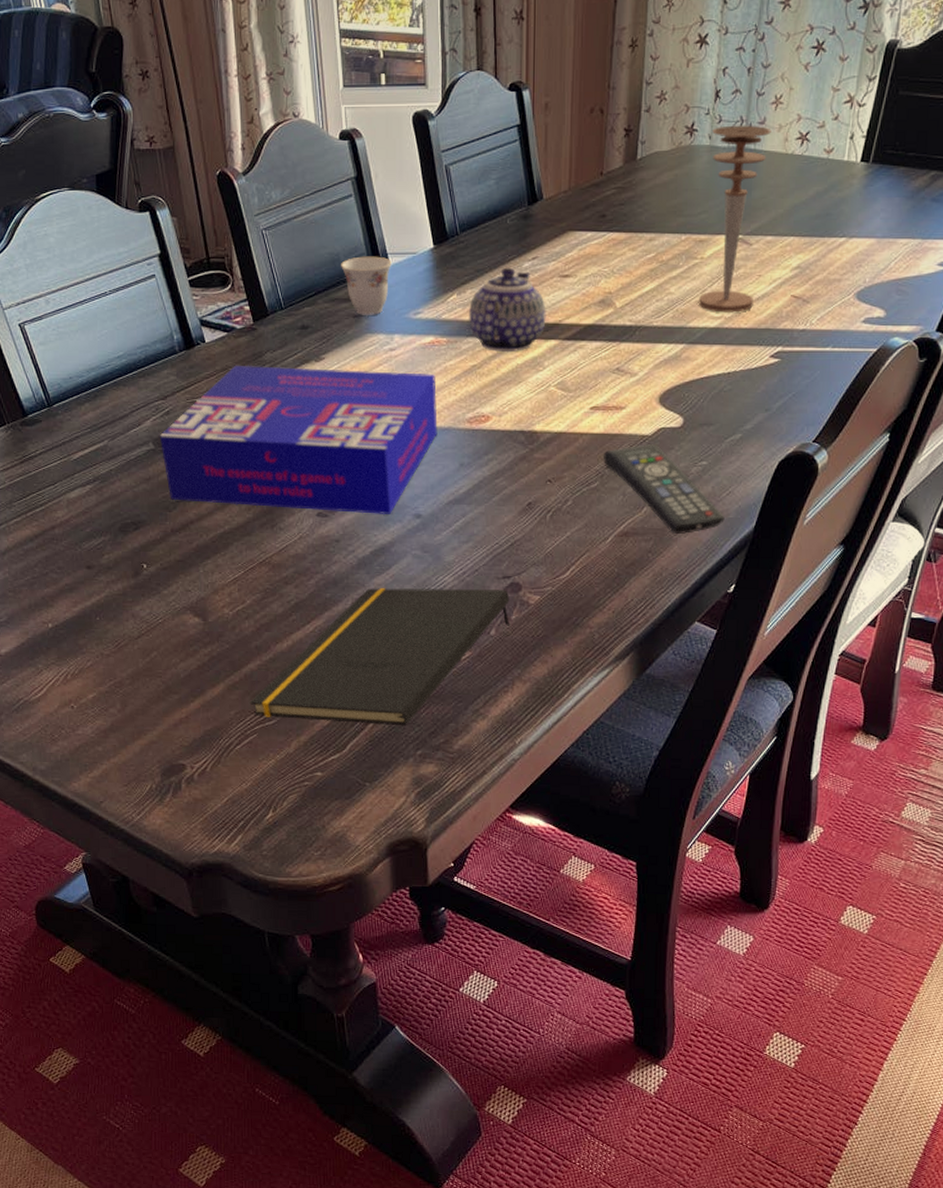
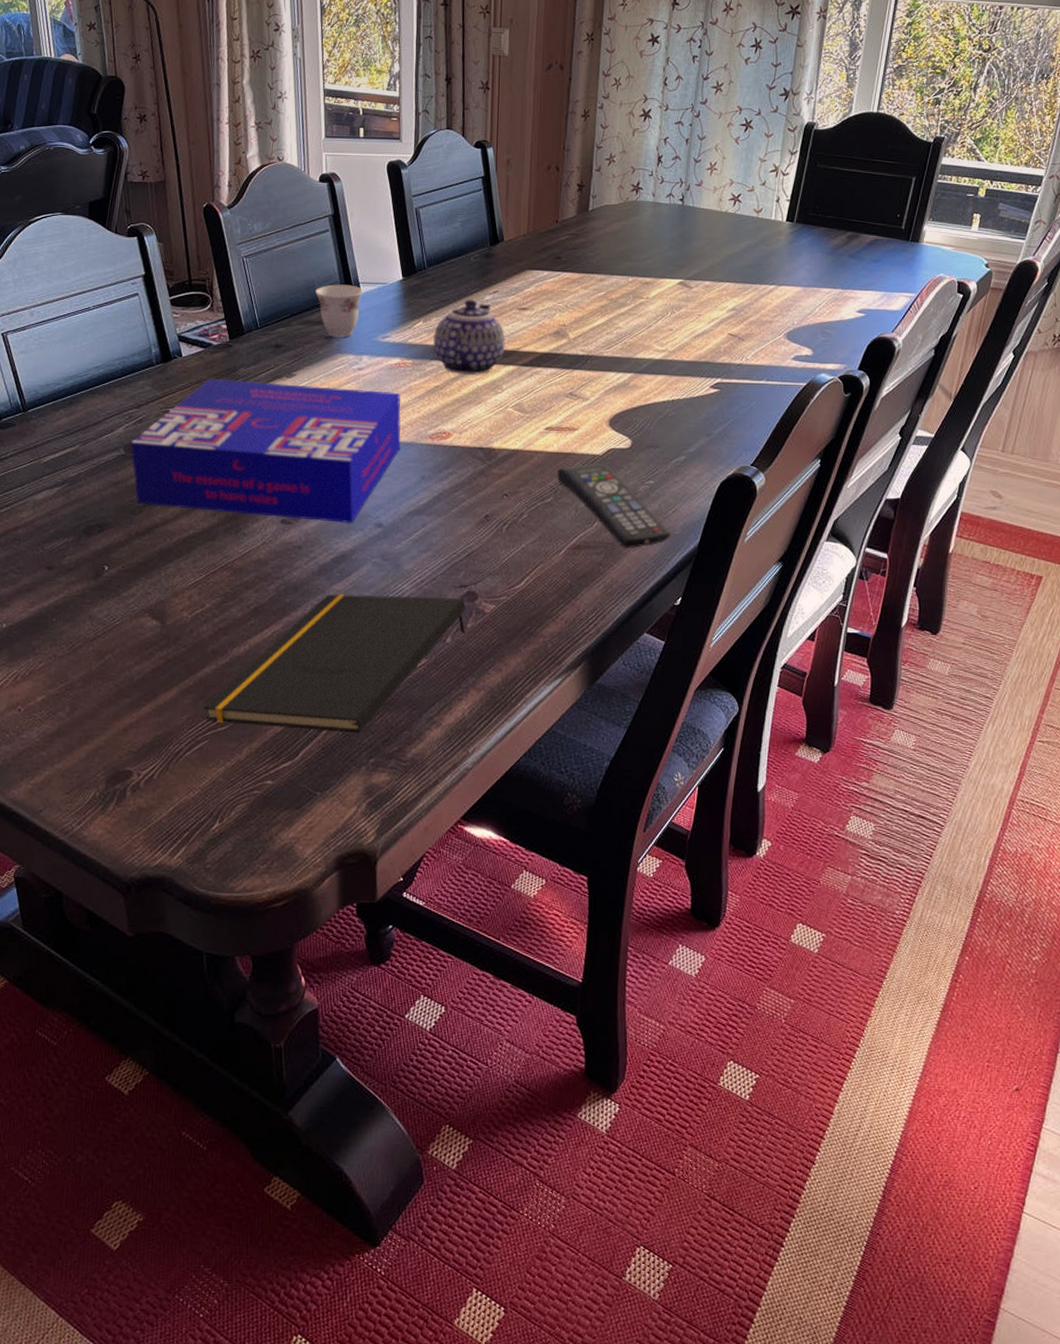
candlestick: present [699,125,771,313] -> none [645,185,708,347]

